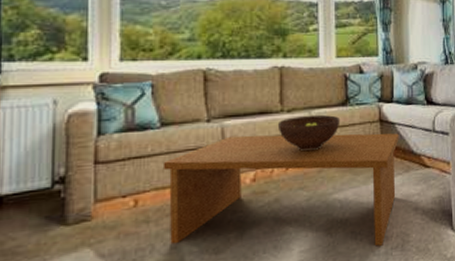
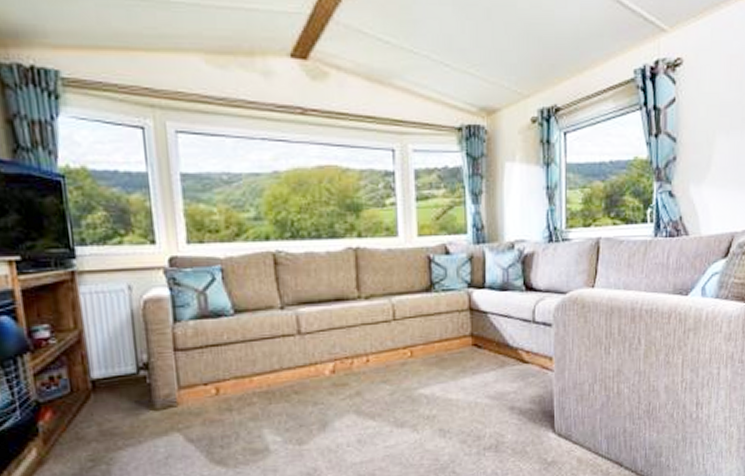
coffee table: present [162,133,399,247] -> none [239,323,492,446]
fruit bowl: present [277,114,340,152] -> none [355,302,425,343]

